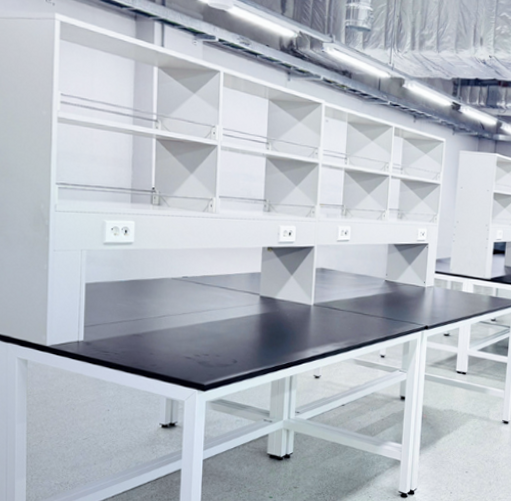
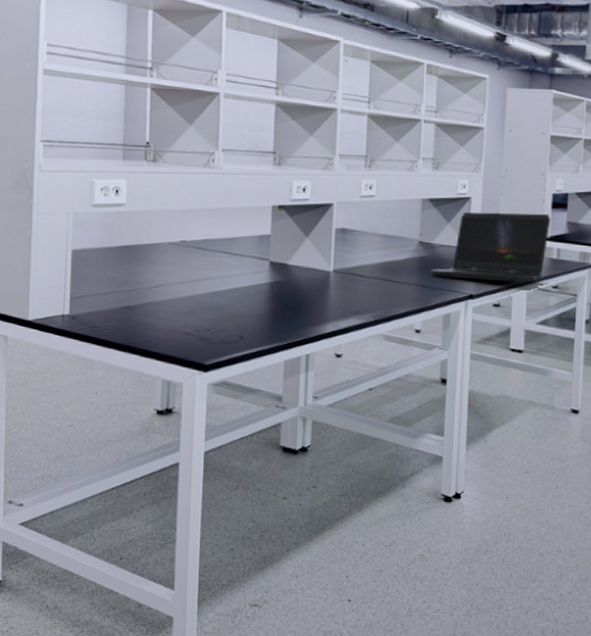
laptop computer: none [394,256,492,316] -> present [430,213,551,283]

